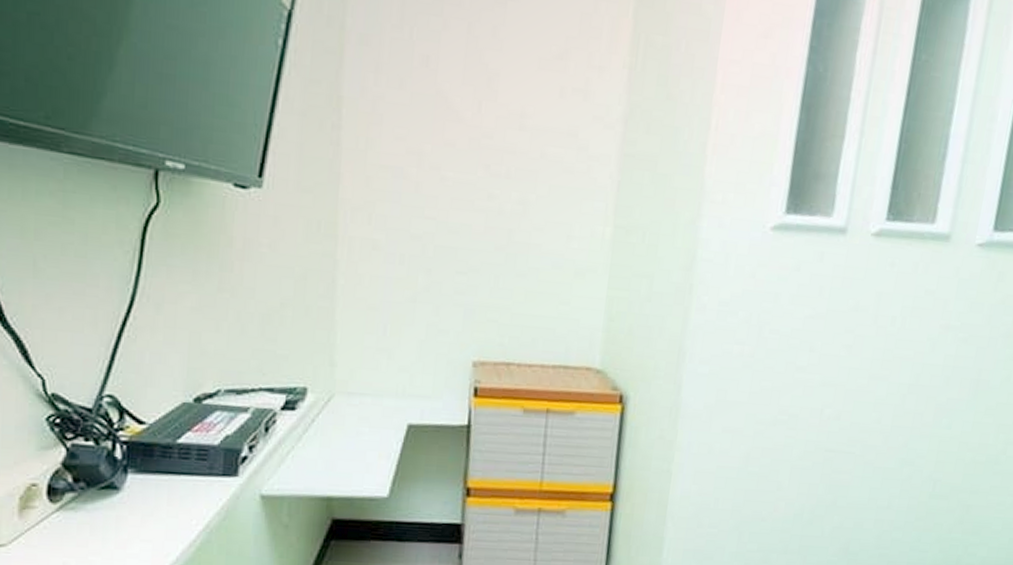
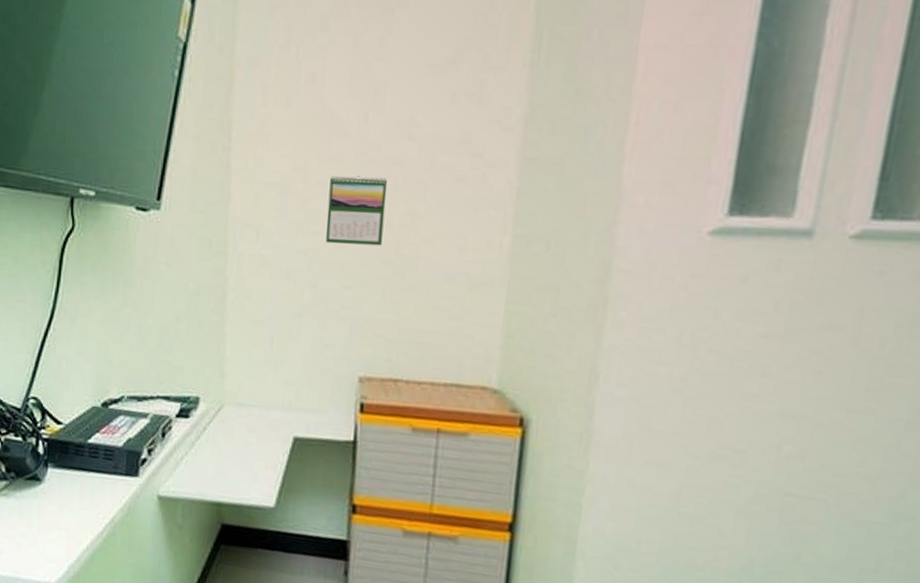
calendar: none [440,161,500,233] -> present [326,176,387,246]

